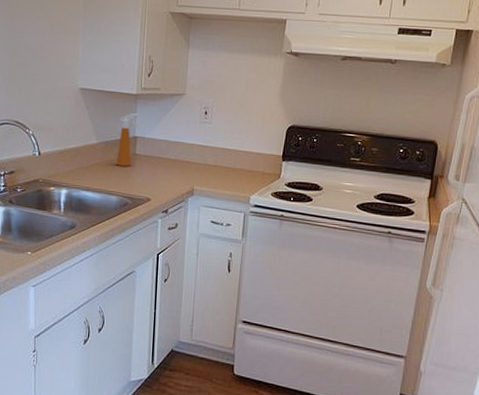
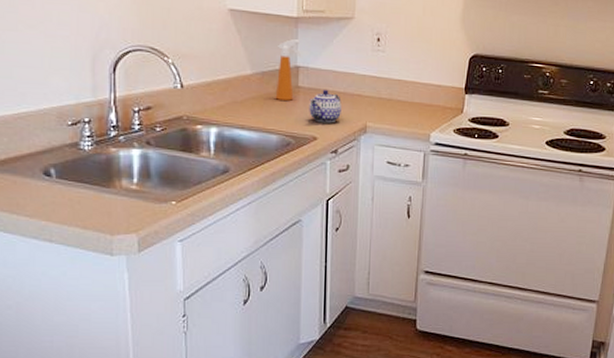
teapot: none [144,157,172,187] -> present [309,90,342,123]

